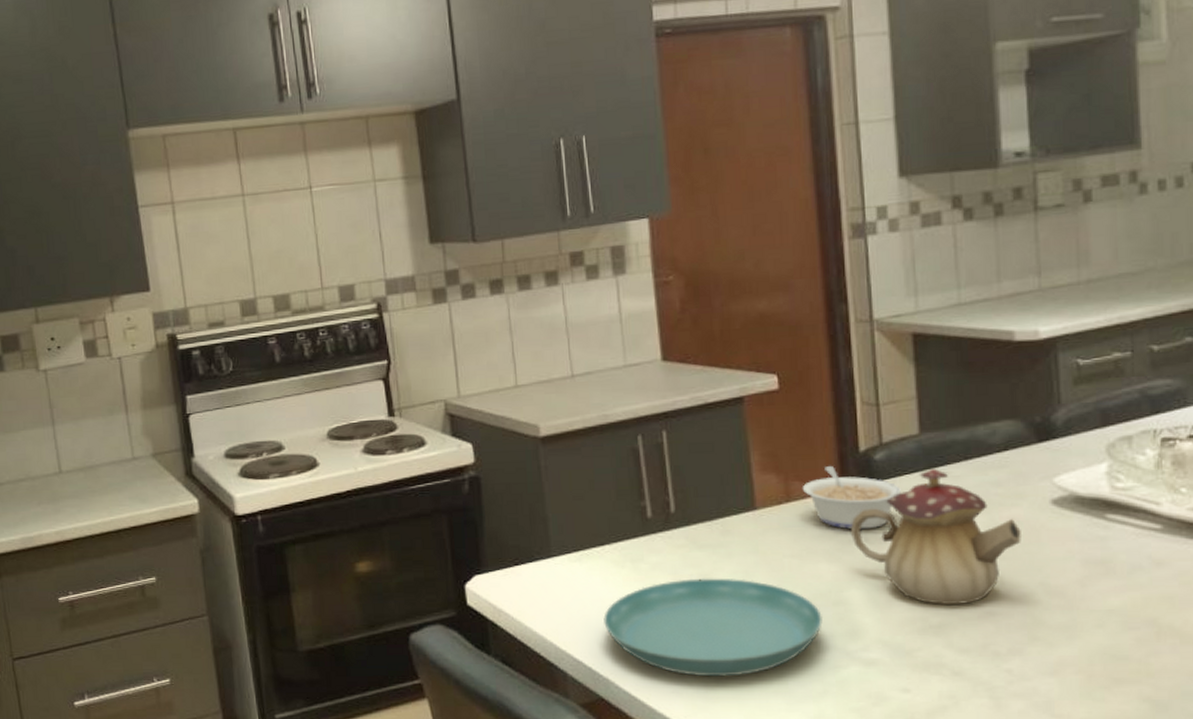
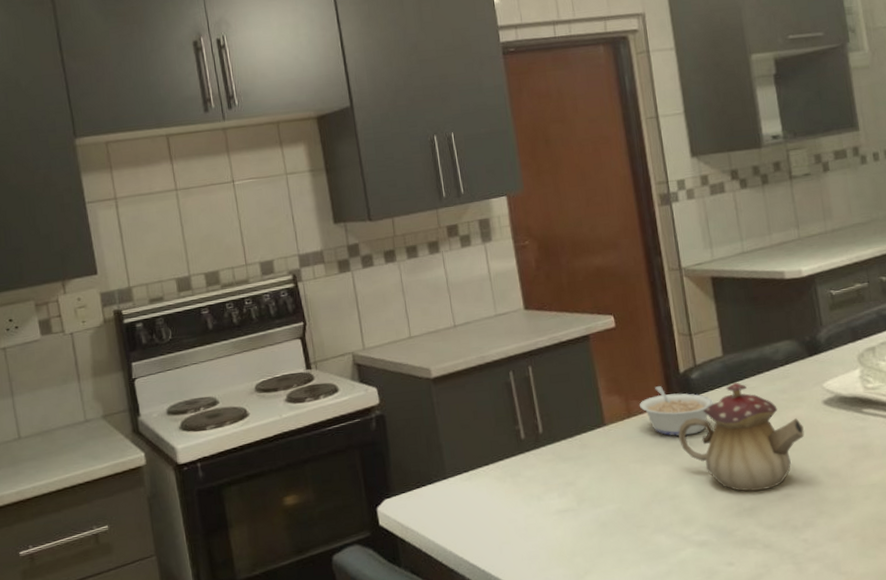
saucer: present [603,578,823,677] -> none [491,483,663,569]

